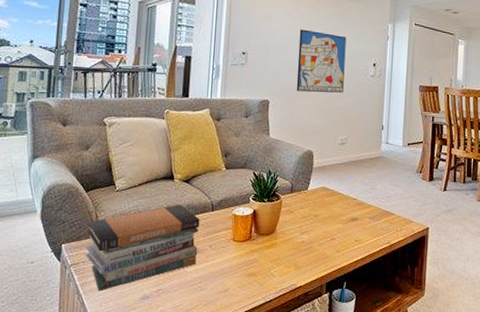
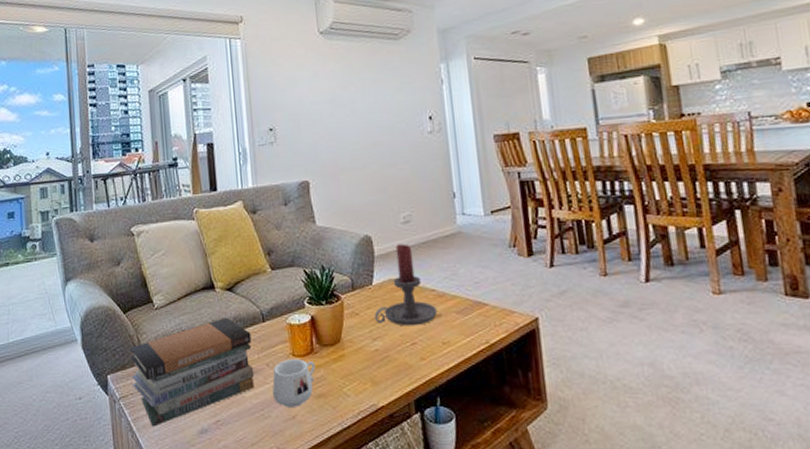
mug: none [211,243,251,282] -> present [272,359,316,407]
wall art: present [296,29,347,93] -> none [332,89,397,166]
candle holder: none [305,160,355,226] -> present [374,243,437,326]

